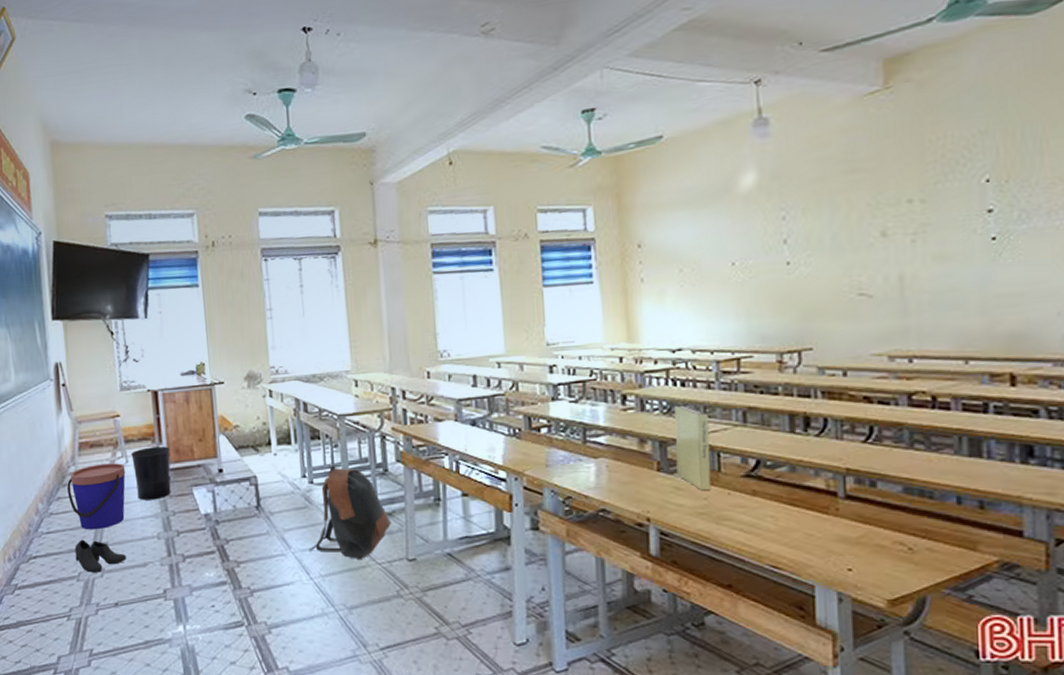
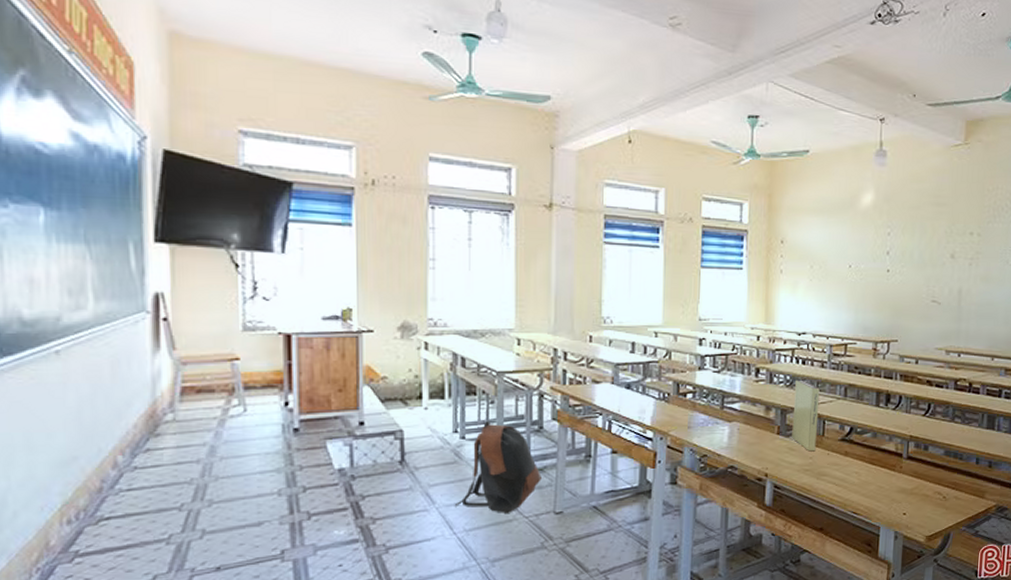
bucket: present [67,463,126,530] -> none [161,412,242,487]
shoe: present [74,539,126,573] -> none [166,497,235,534]
waste bin: present [130,446,171,500] -> none [250,395,302,454]

